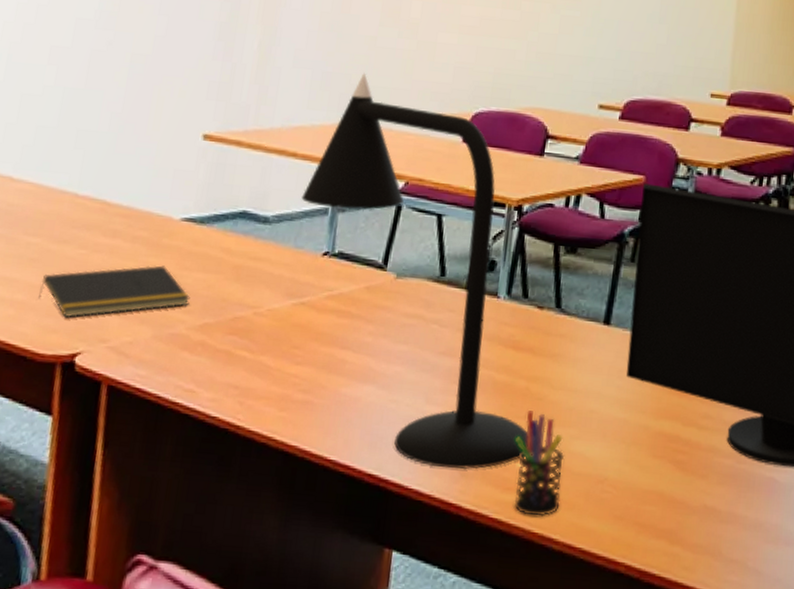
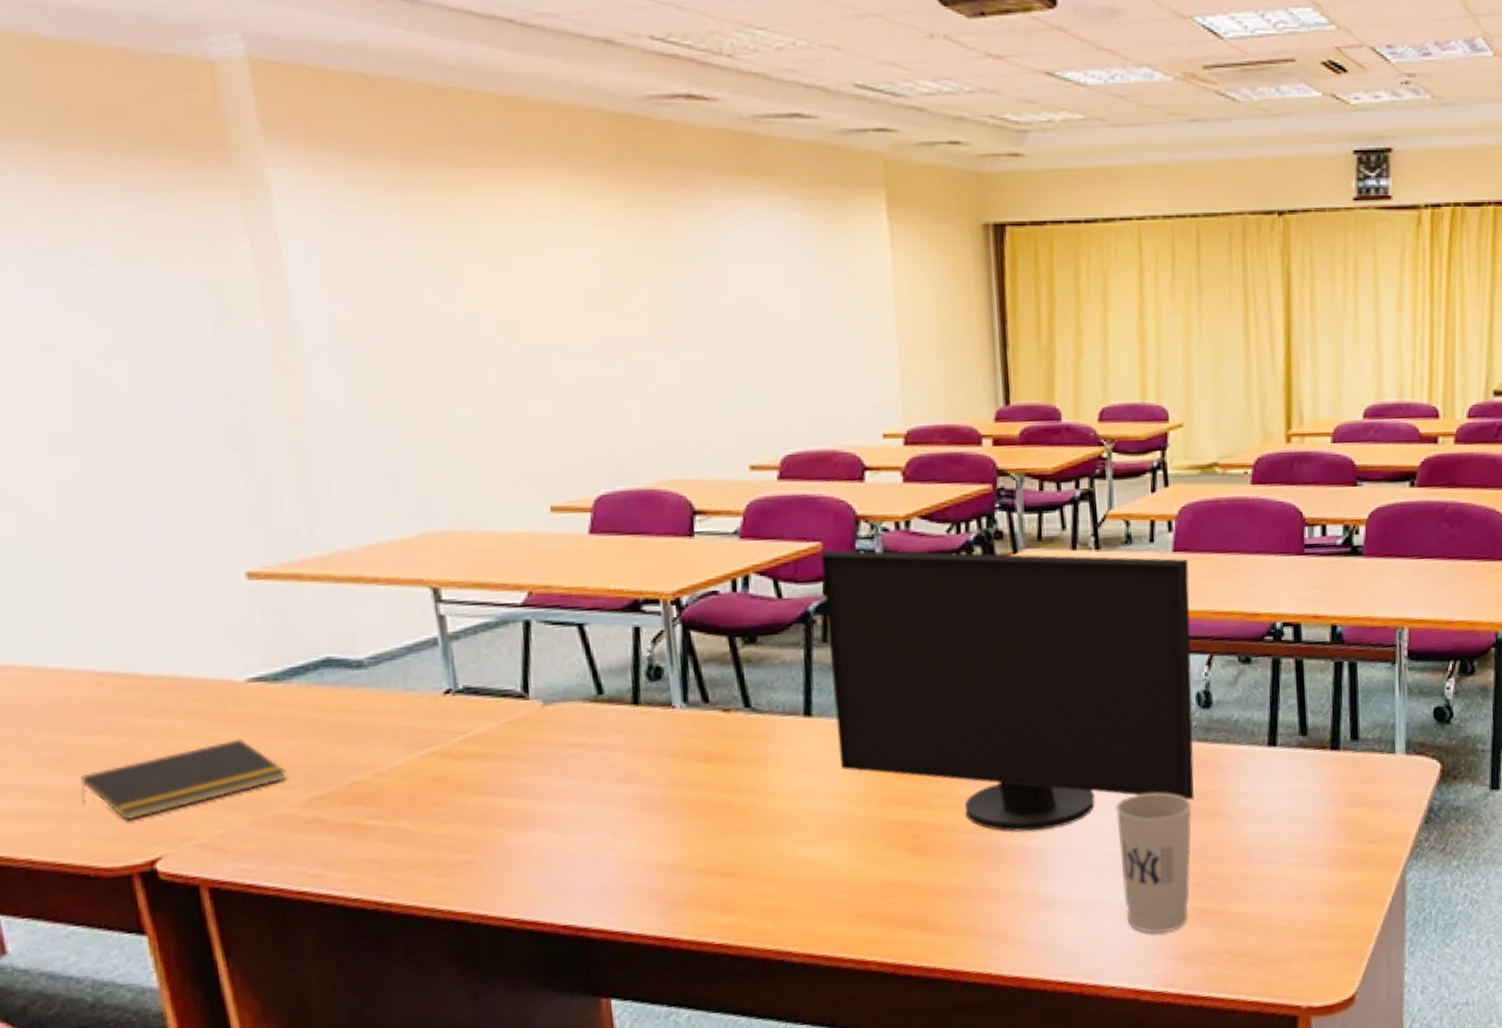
desk lamp: present [301,72,528,470] -> none [398,466,743,905]
pen holder: present [513,410,565,517] -> none [726,824,792,934]

